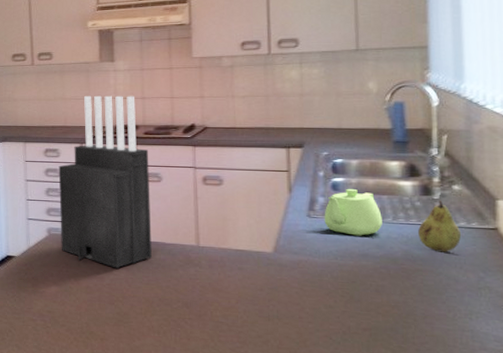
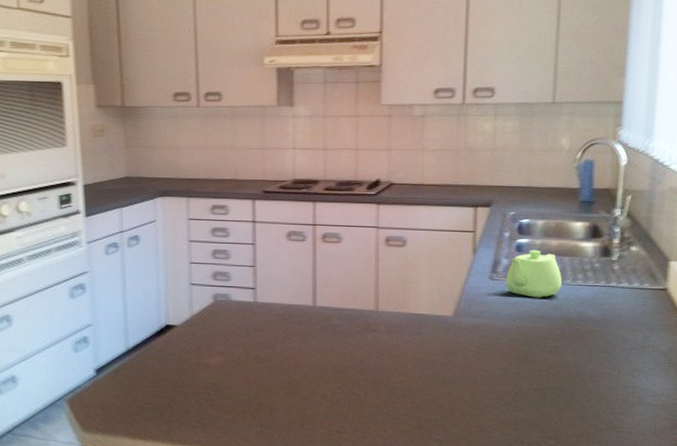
knife block: present [58,95,152,269] -> none [227,144,329,336]
fruit: present [418,200,462,253] -> none [594,261,634,313]

